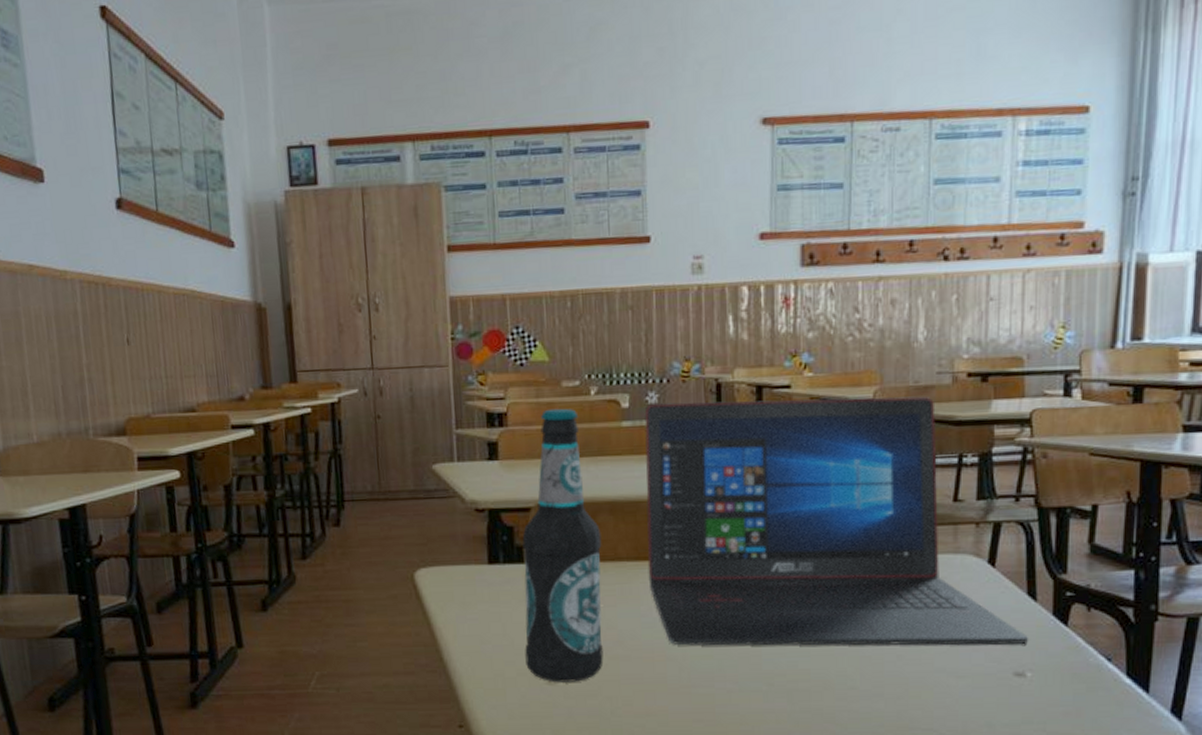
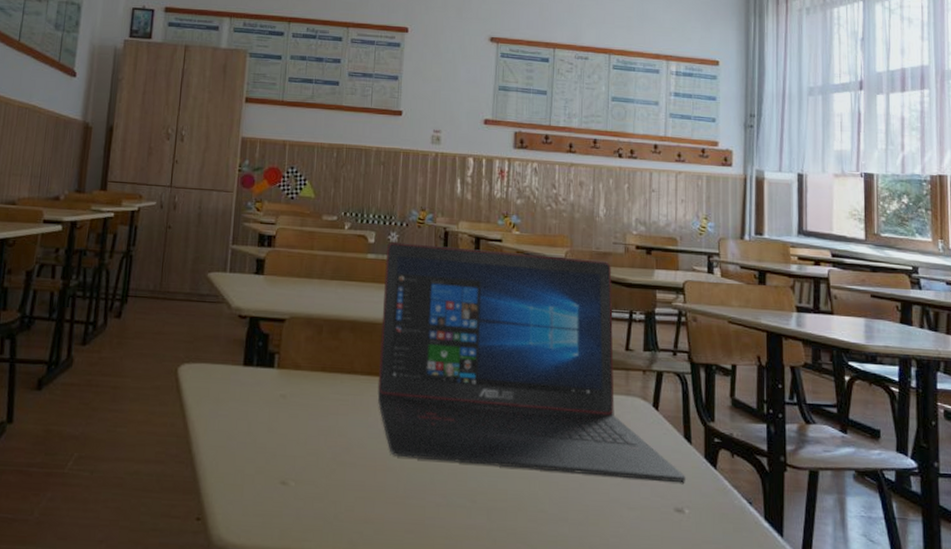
bottle: present [522,408,603,683] -> none [264,236,342,484]

